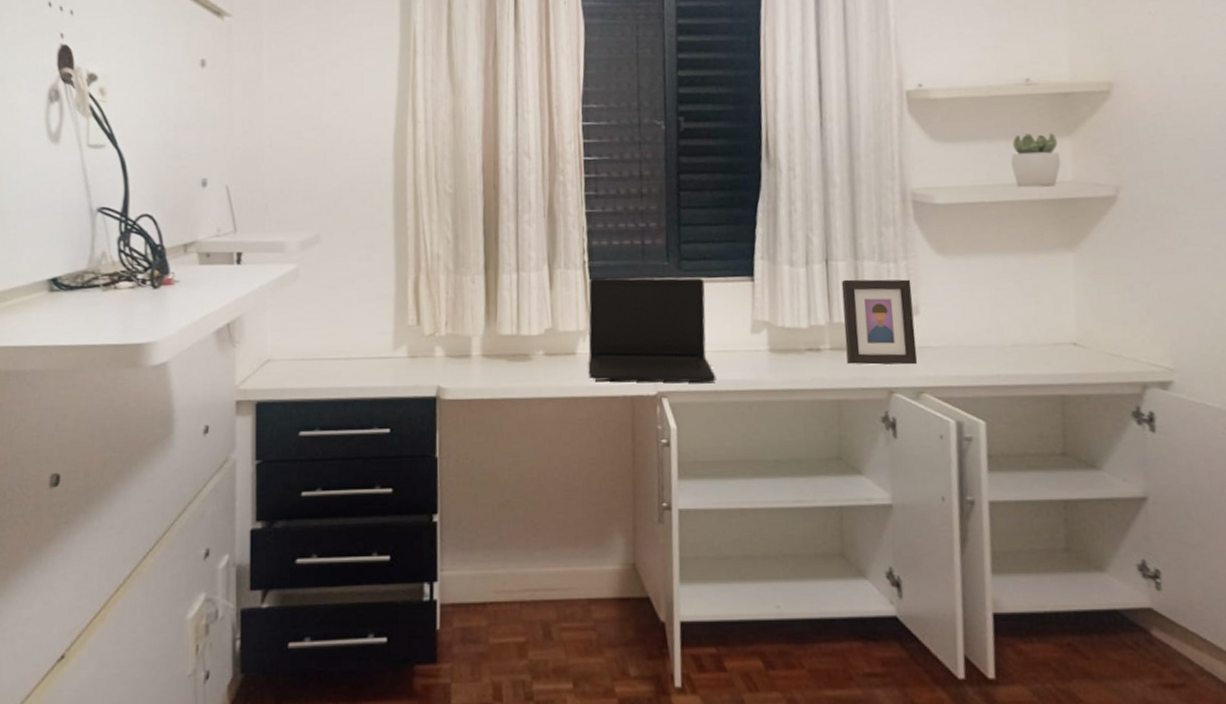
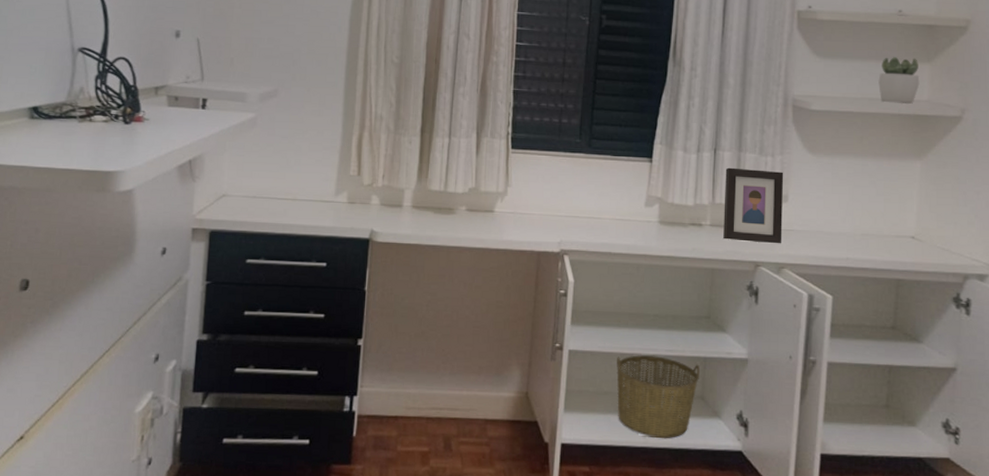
laptop: present [588,277,716,382] -> none [503,148,612,245]
basket: none [736,509,837,607] -> present [617,355,700,438]

